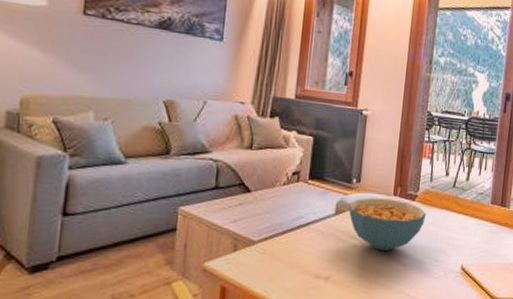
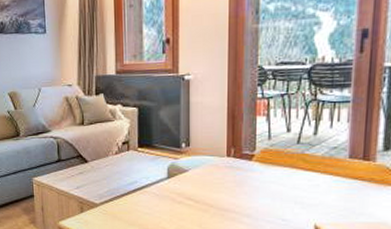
cereal bowl: present [348,198,427,250] -> none [180,160,267,210]

